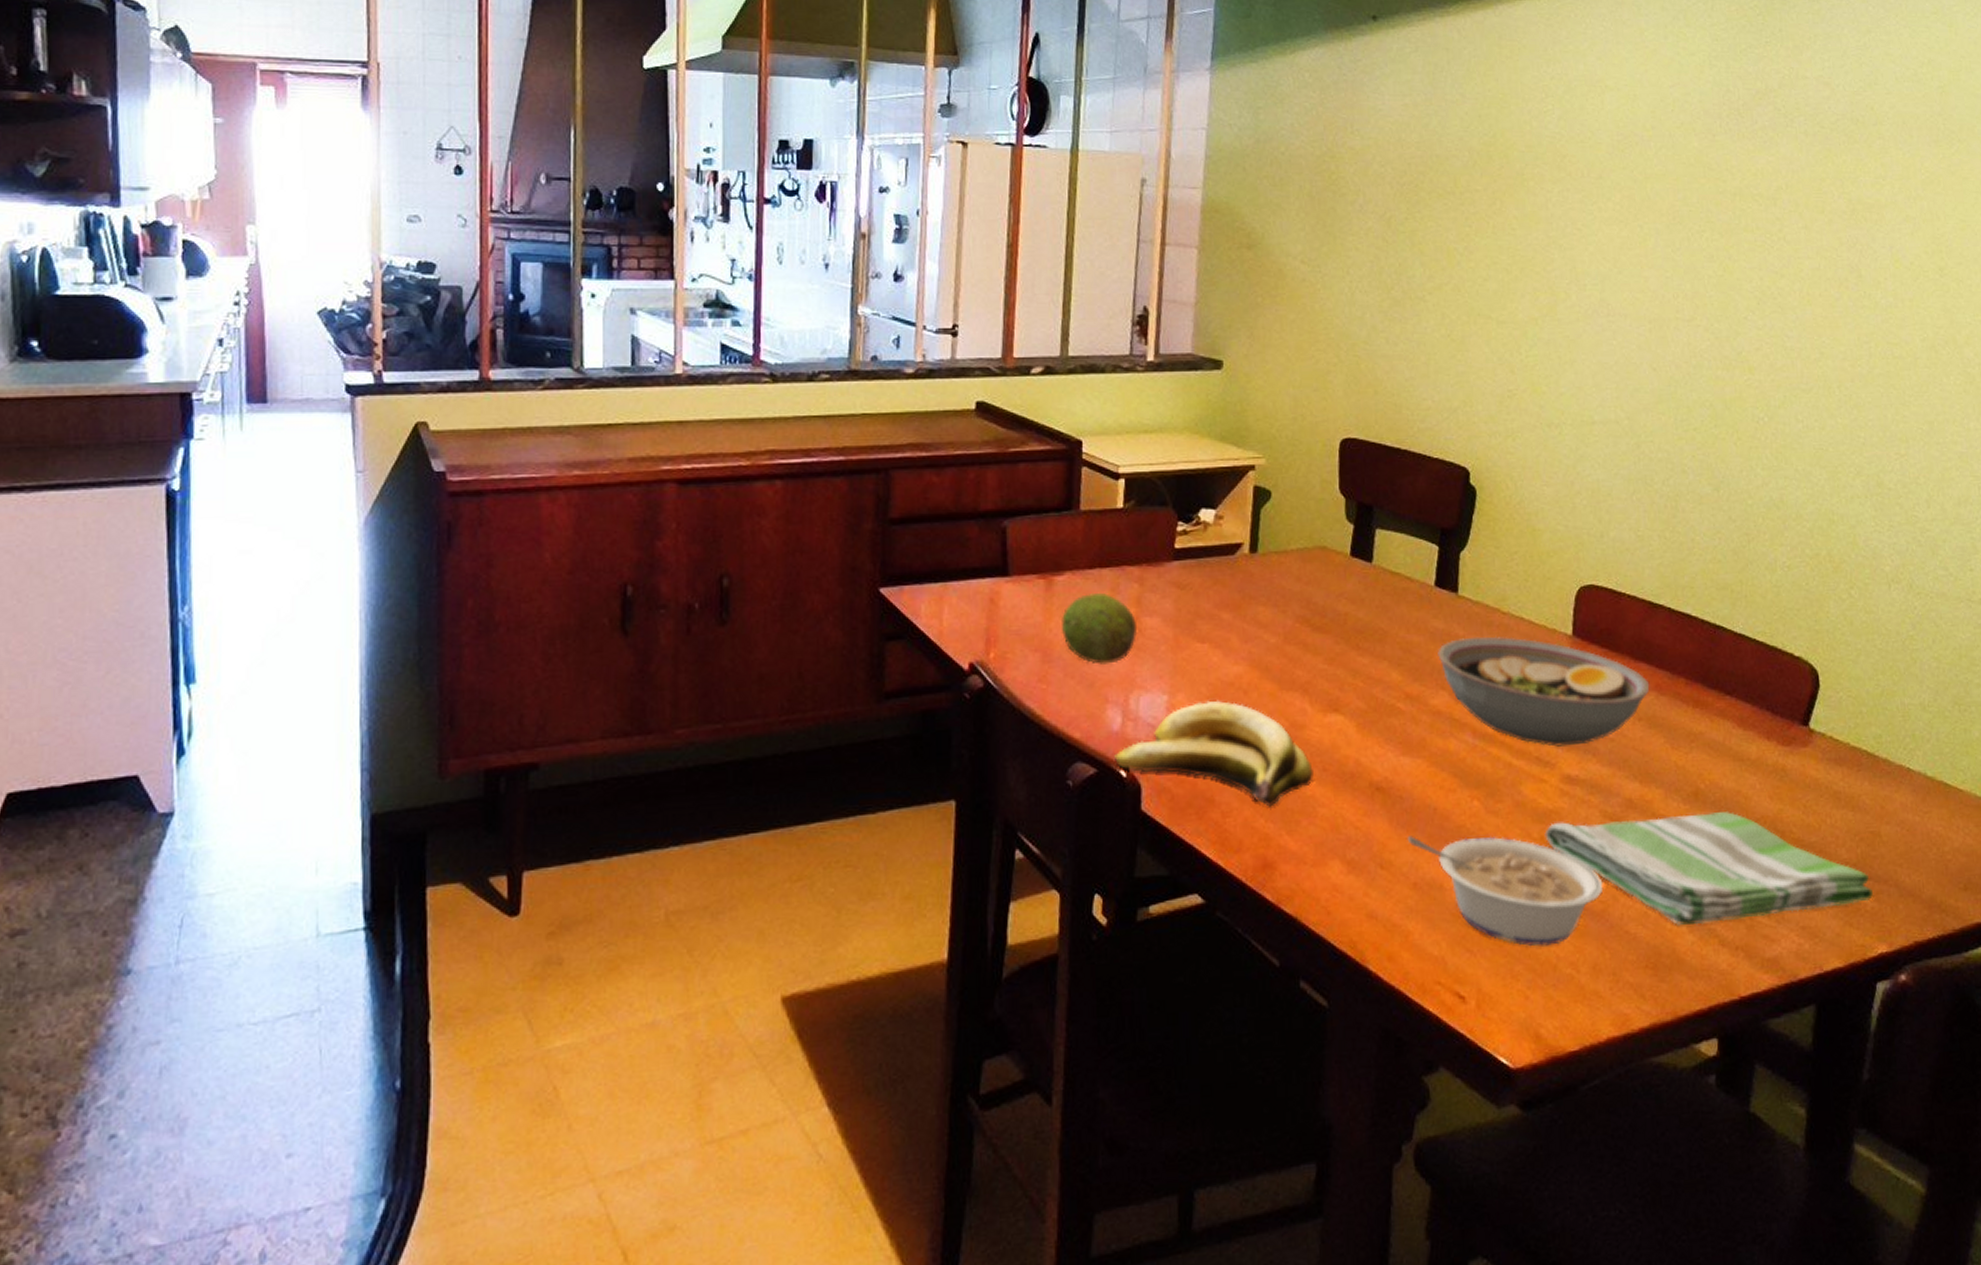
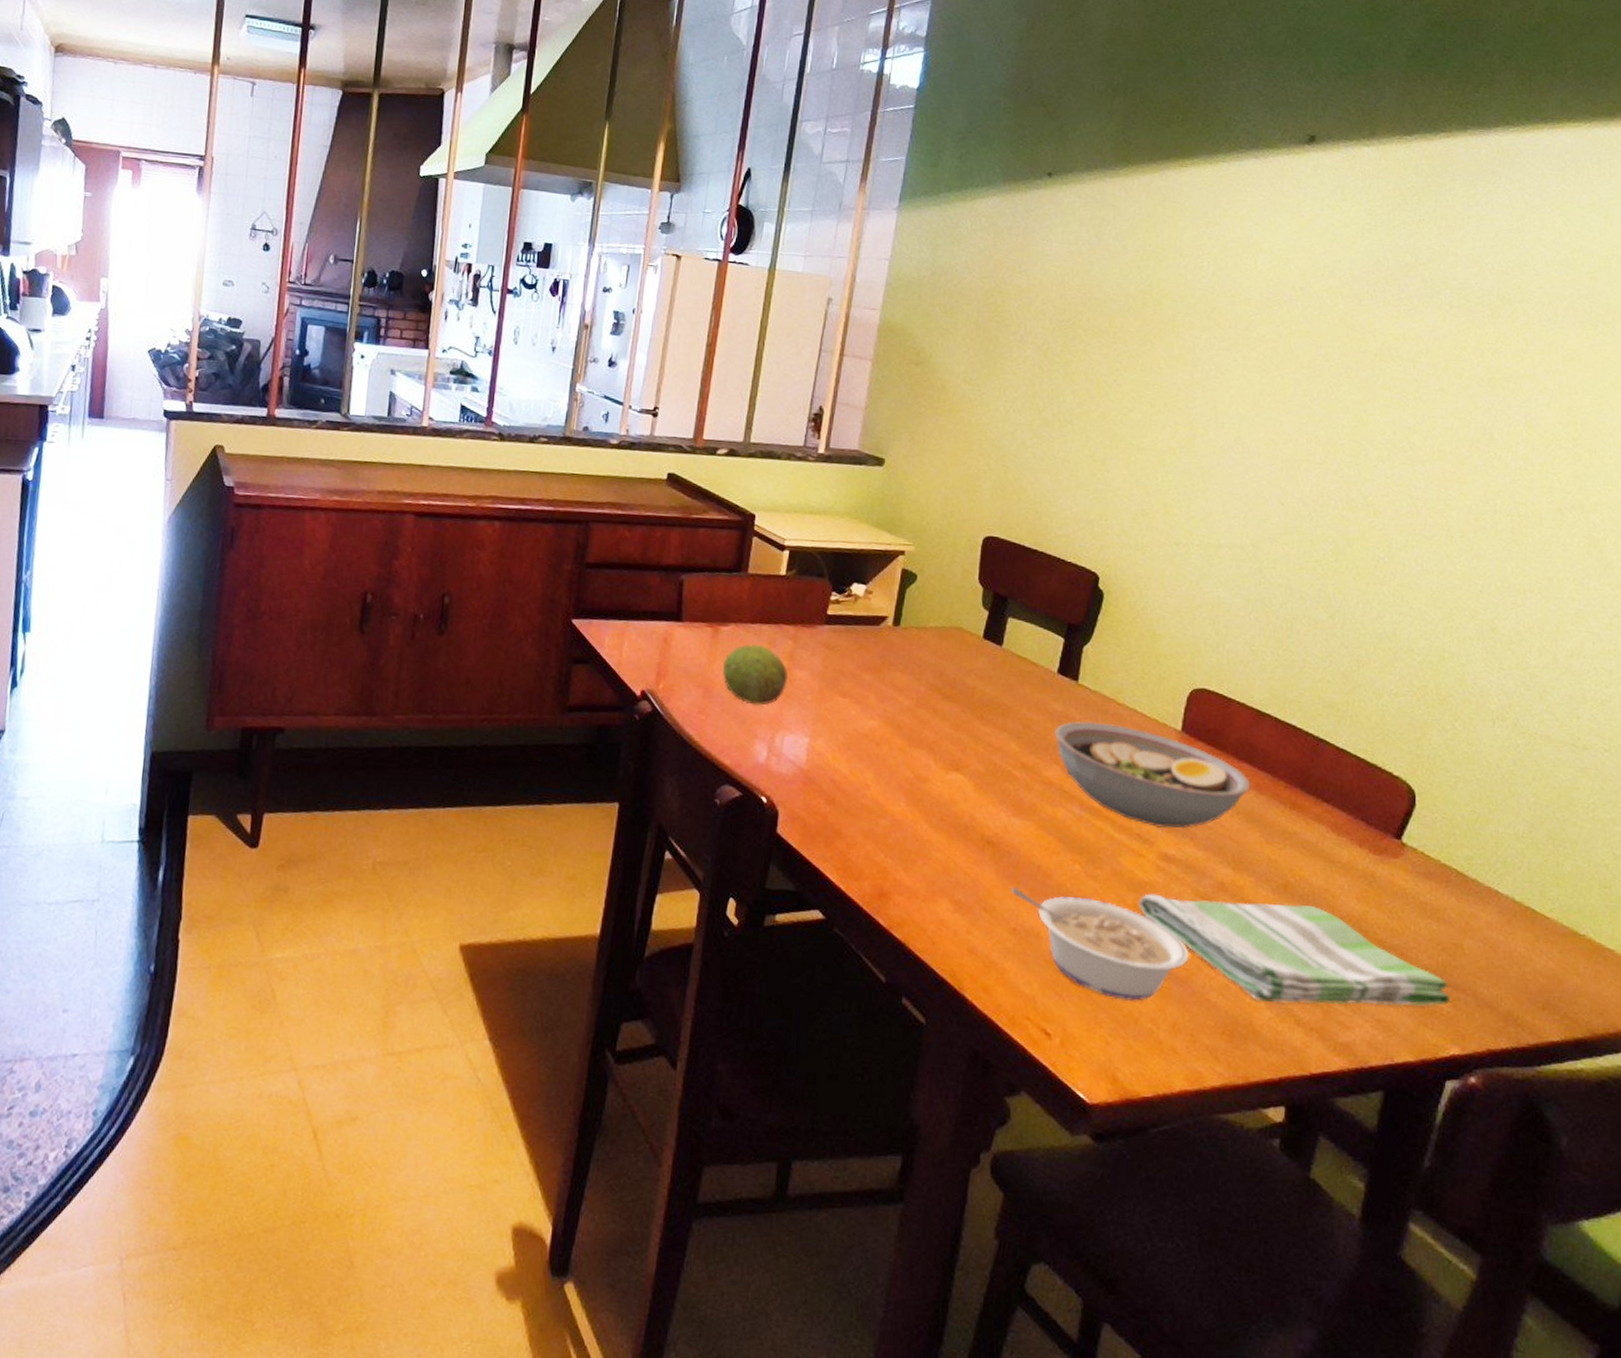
banana: present [1115,700,1313,807] -> none [758,747,932,845]

